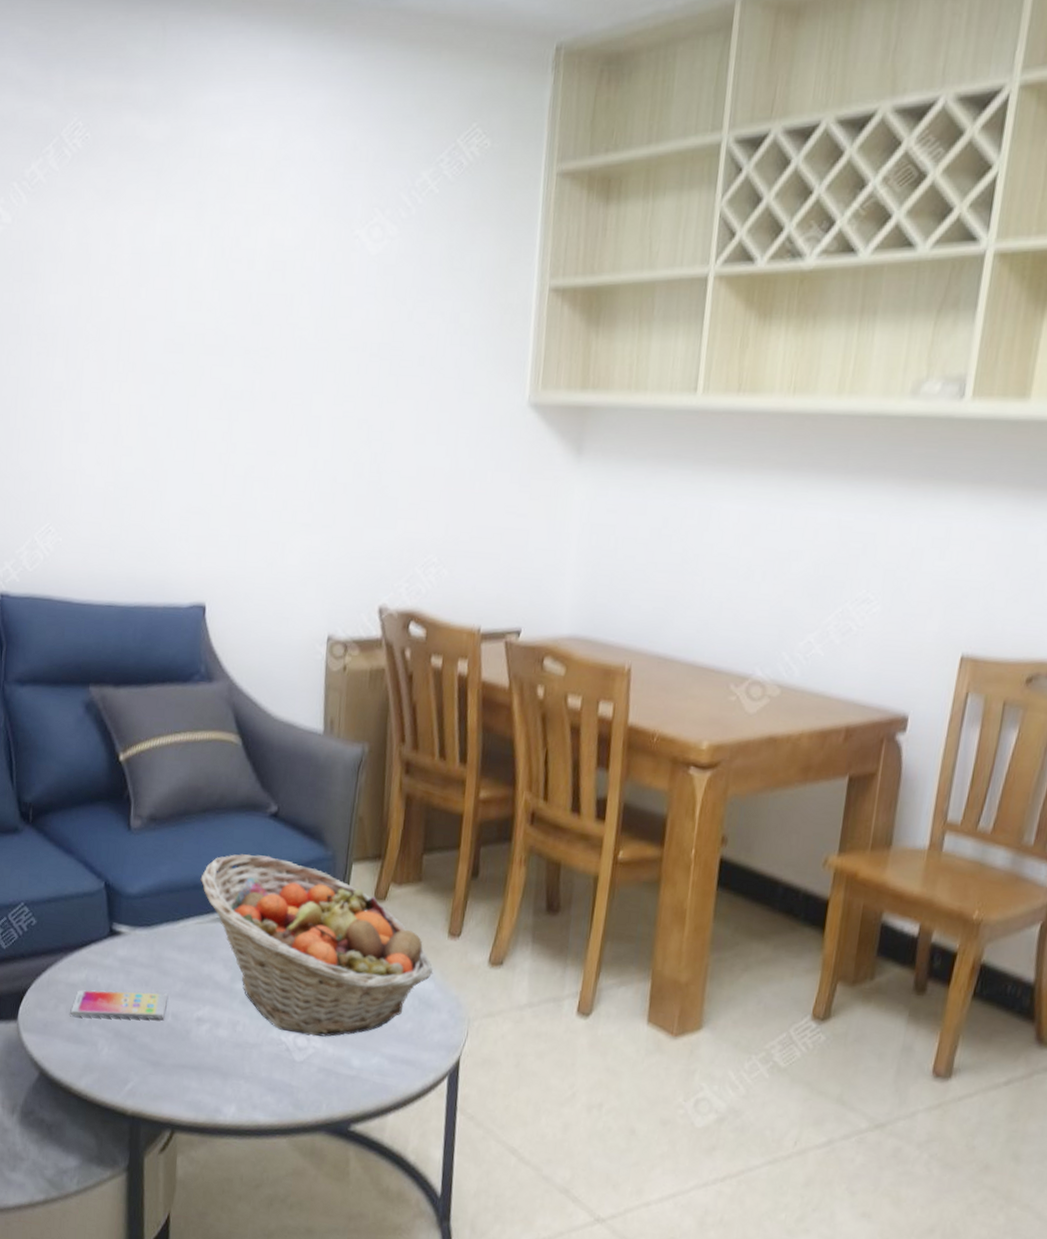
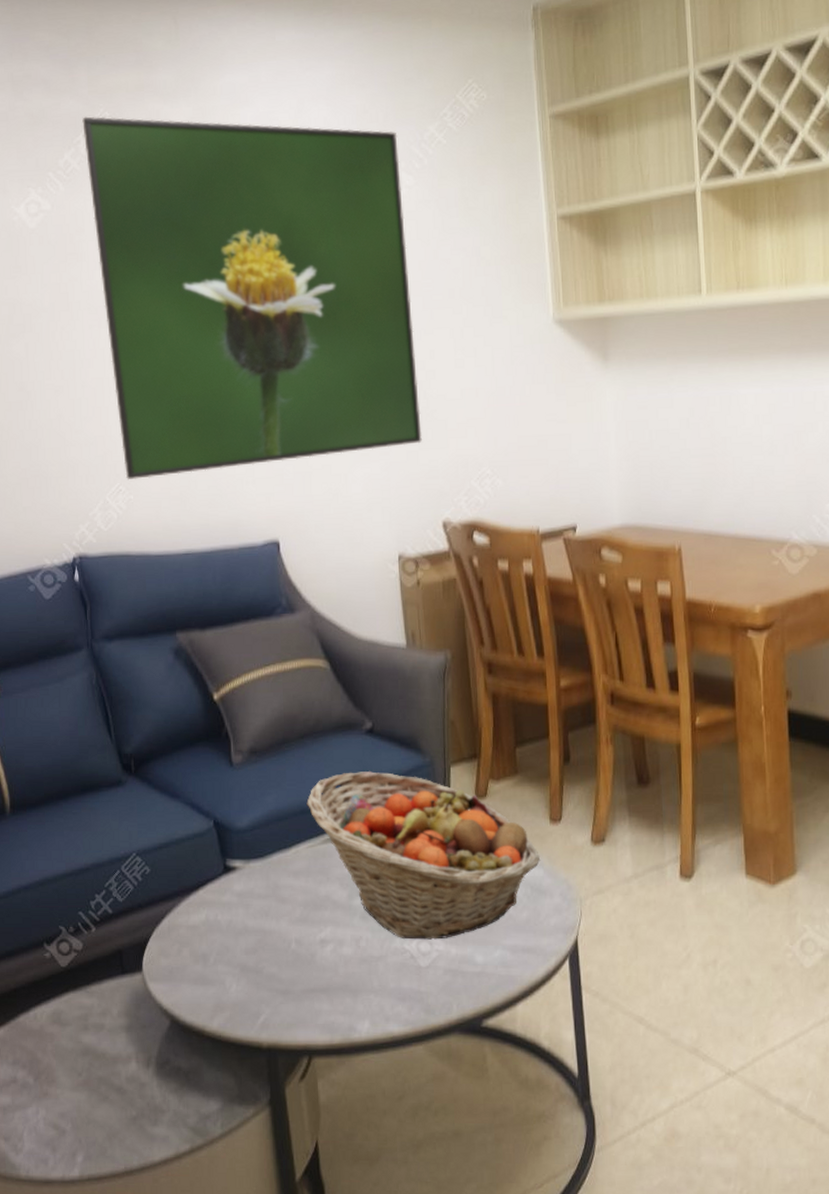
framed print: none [53,125,387,522] -> present [82,116,422,480]
smartphone: present [70,989,169,1020] -> none [194,920,290,958]

